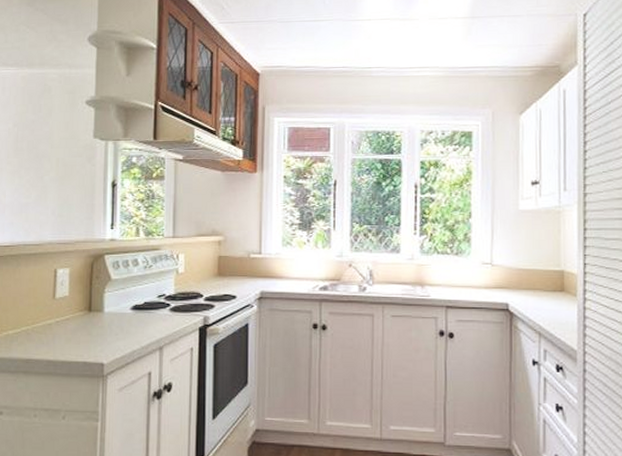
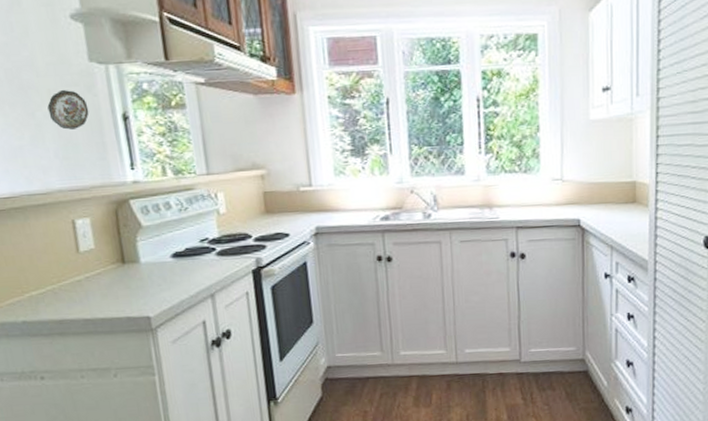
decorative plate: none [54,159,86,192] -> present [47,89,89,130]

